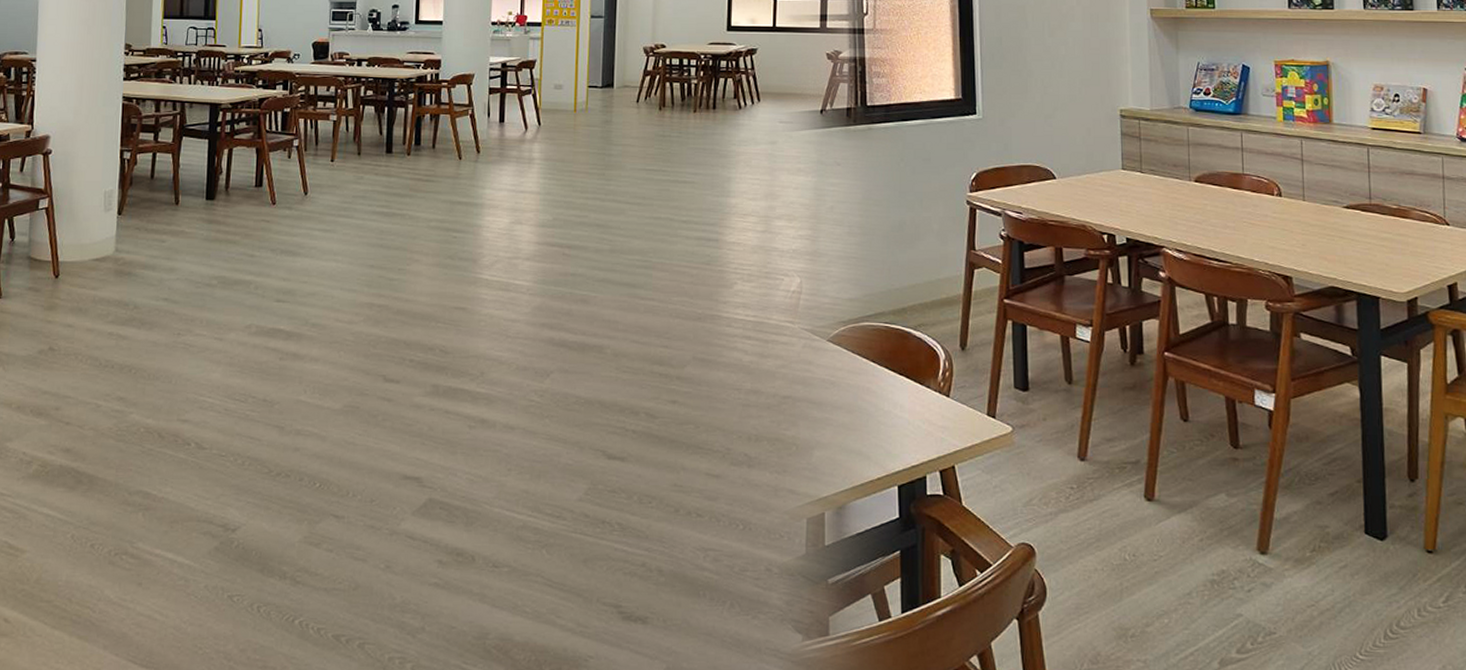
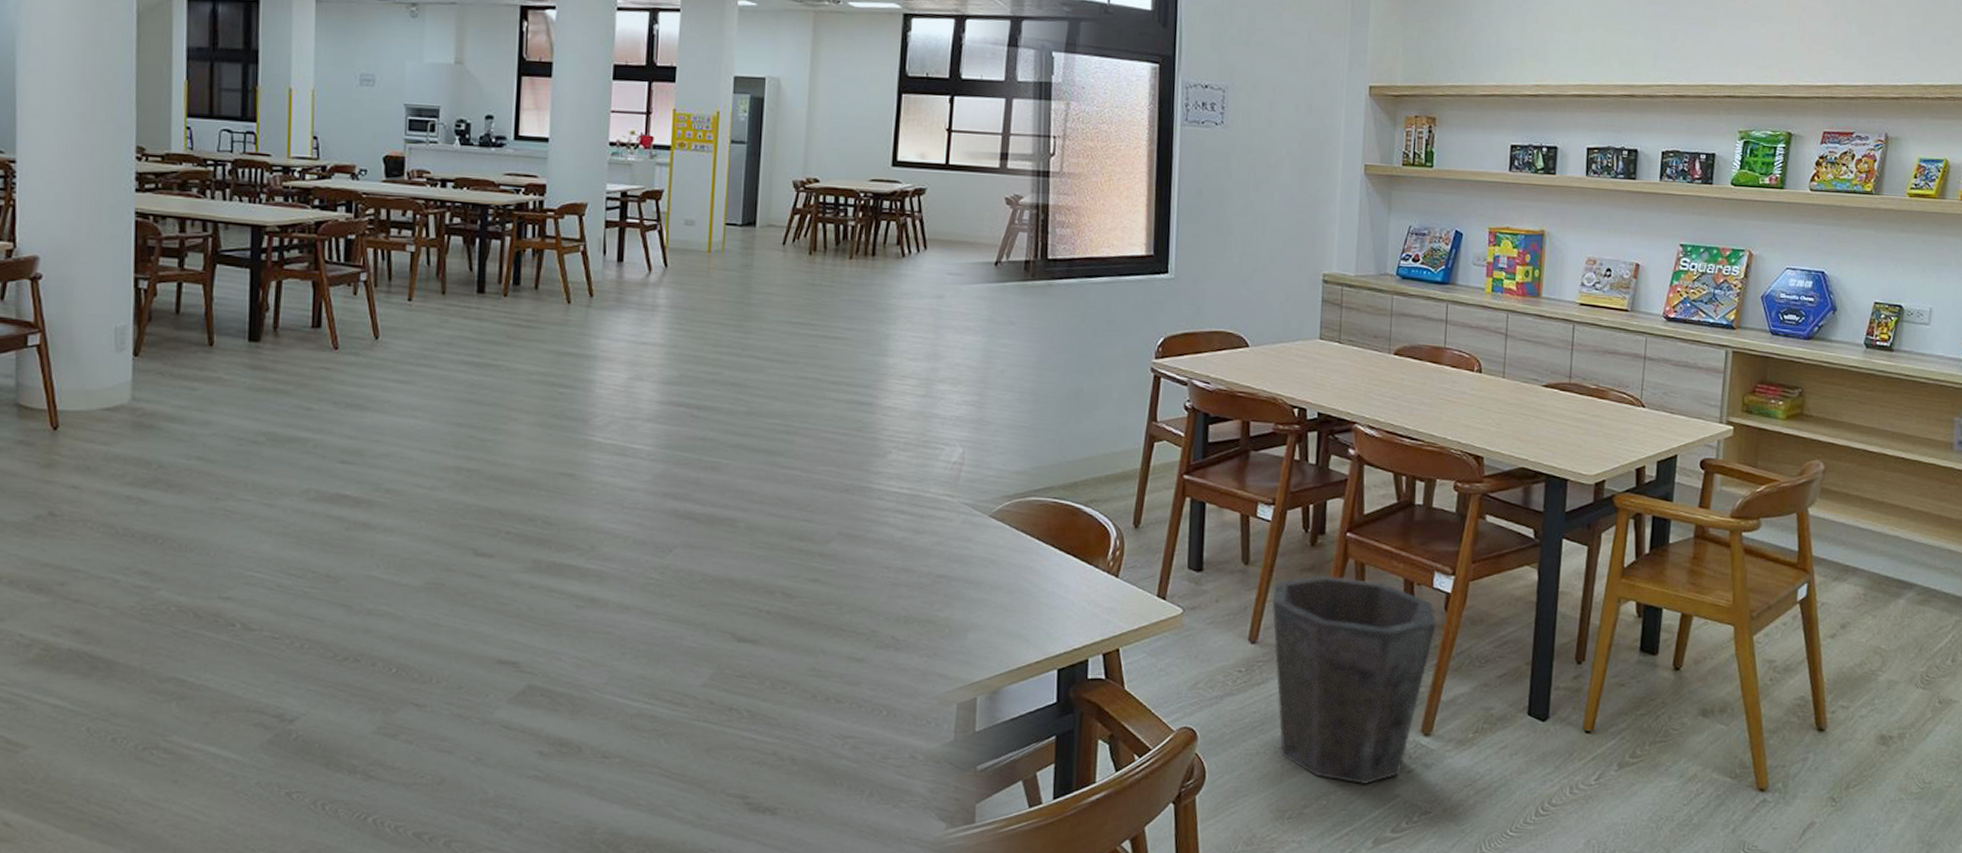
waste bin: none [1098,393,1262,602] -> present [1272,574,1436,784]

